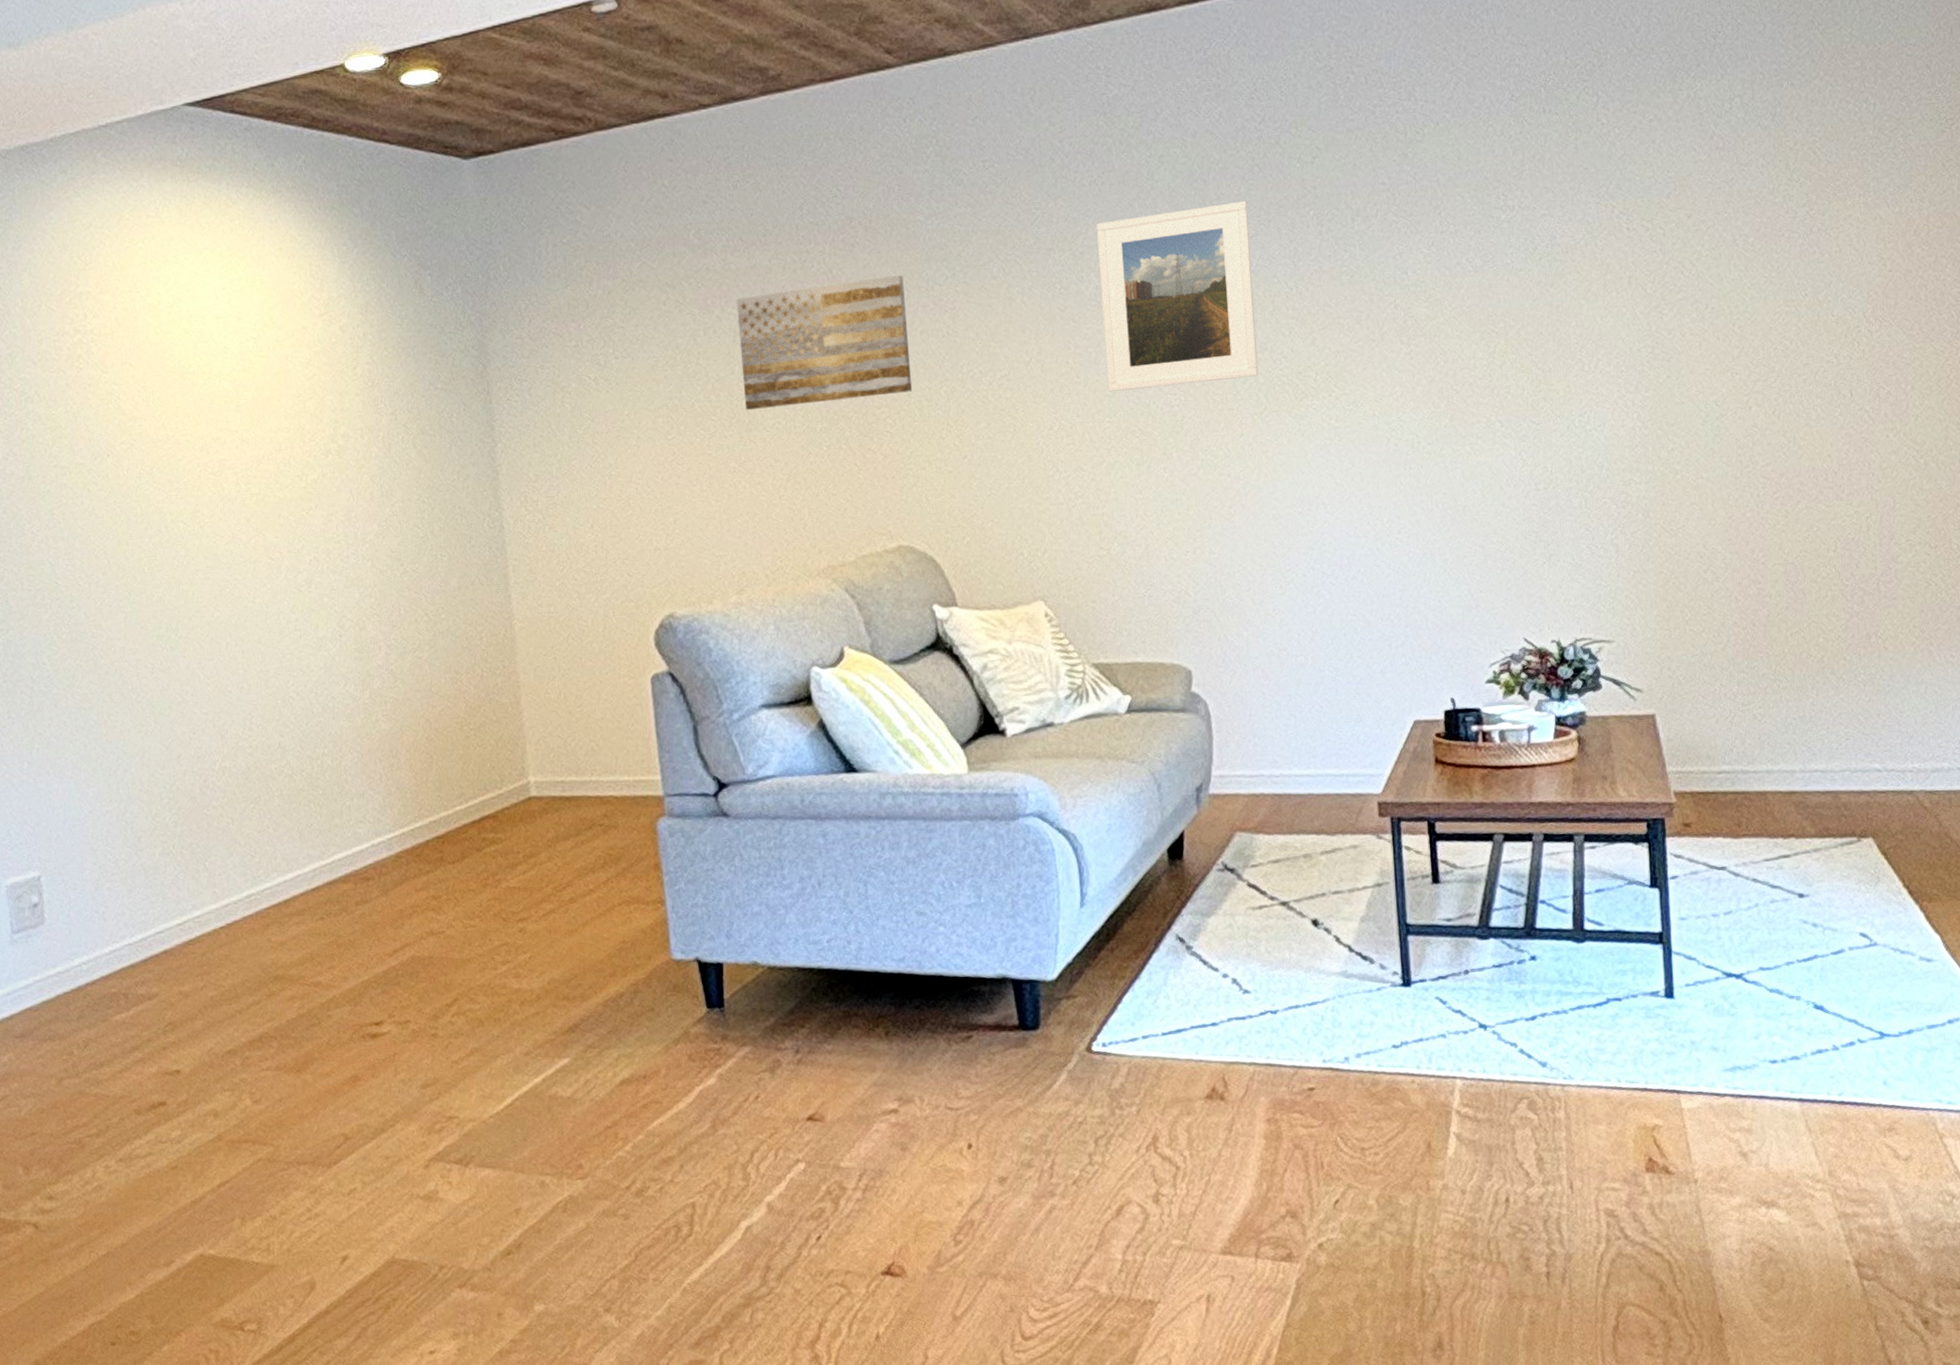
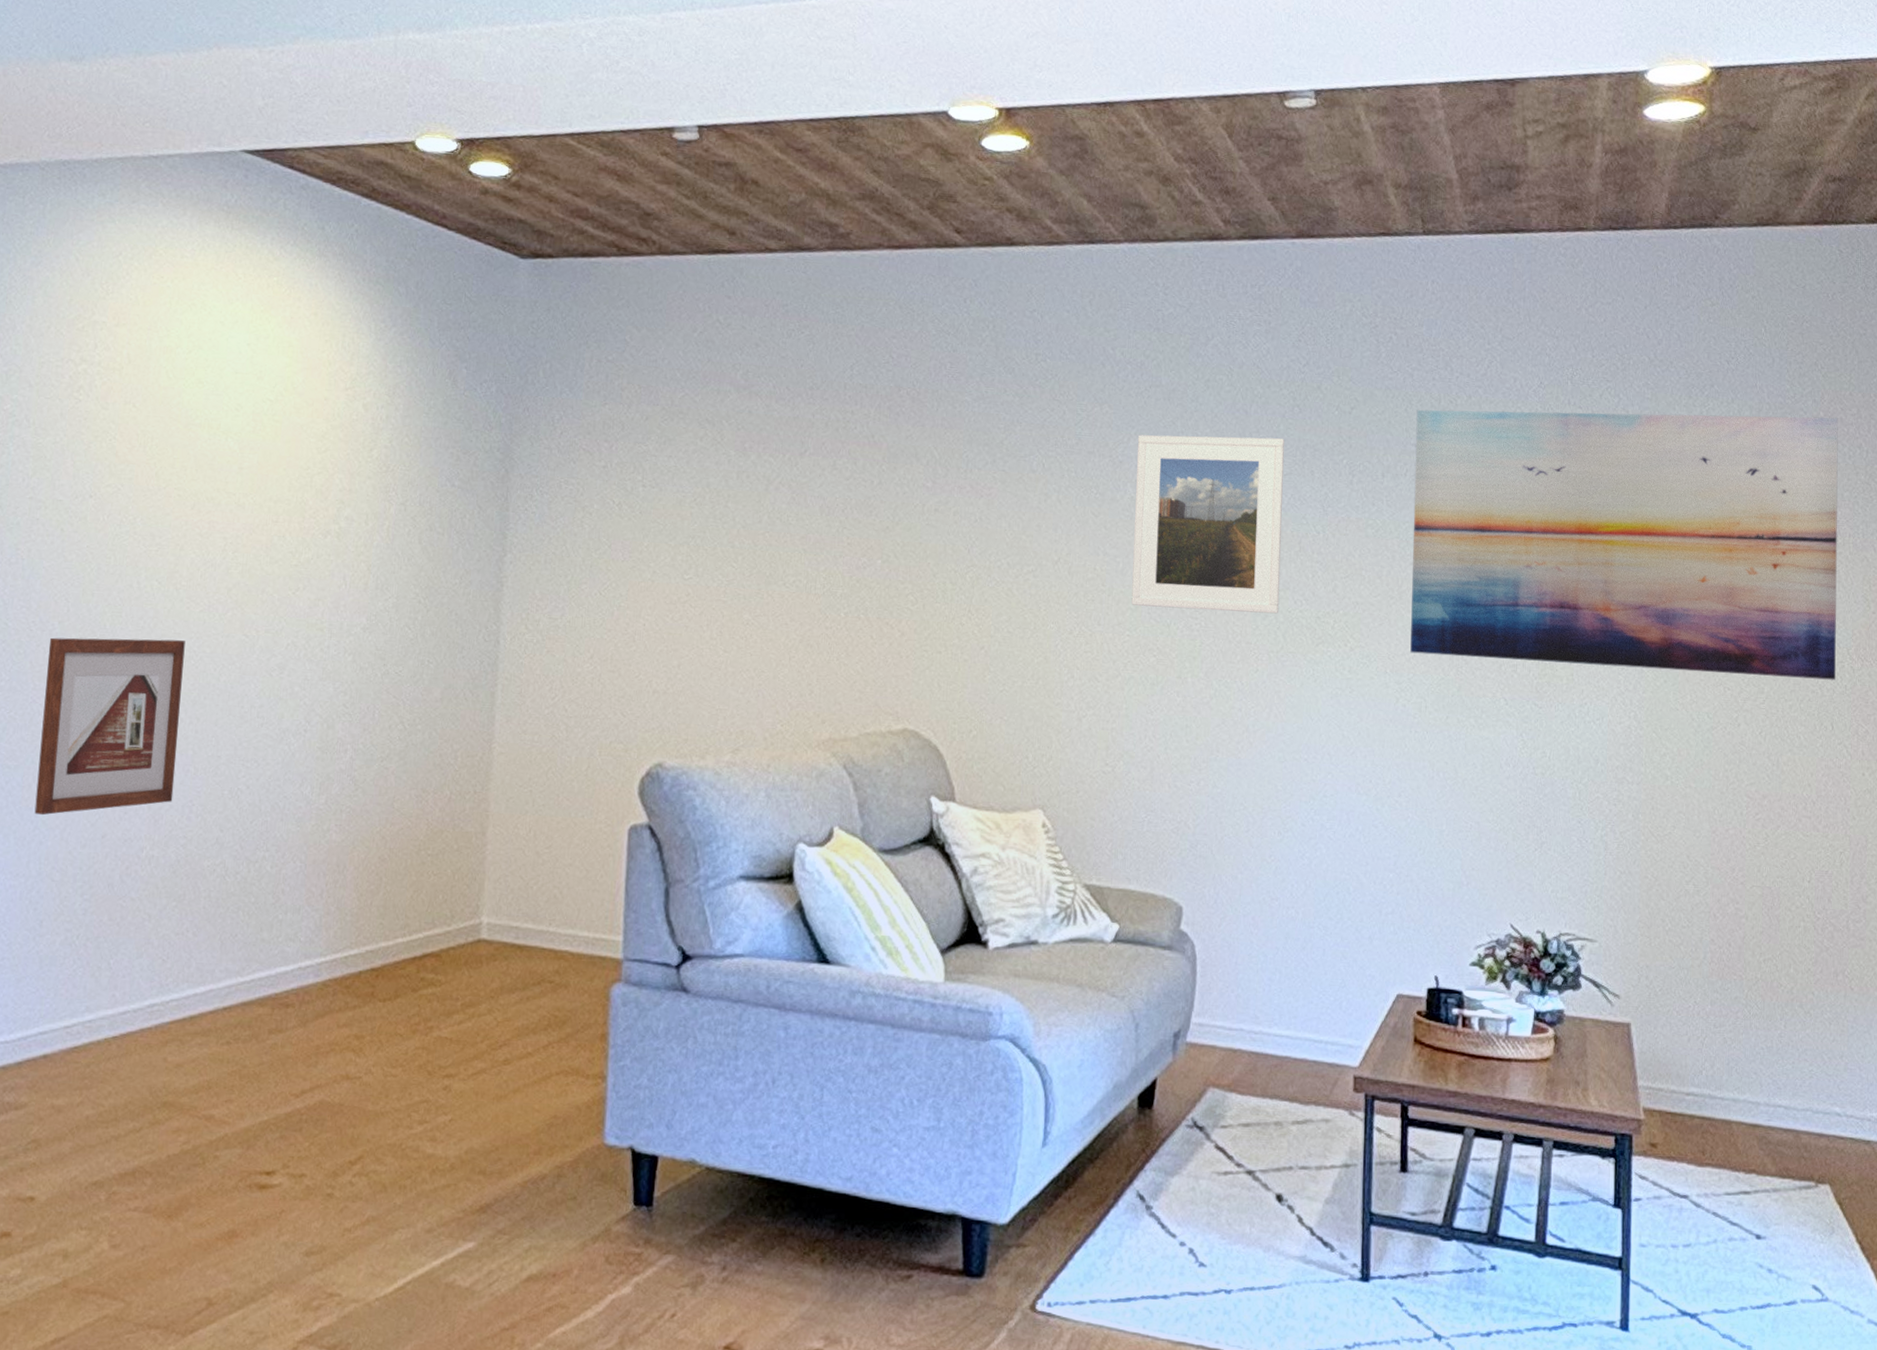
picture frame: none [97,572,234,747] -> present [34,637,185,816]
wall art: present [736,275,913,410] -> none [768,447,944,572]
wall art: none [1382,74,1852,392] -> present [1410,410,1838,680]

